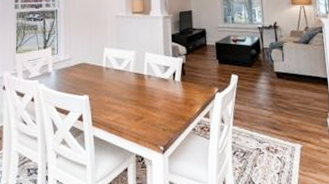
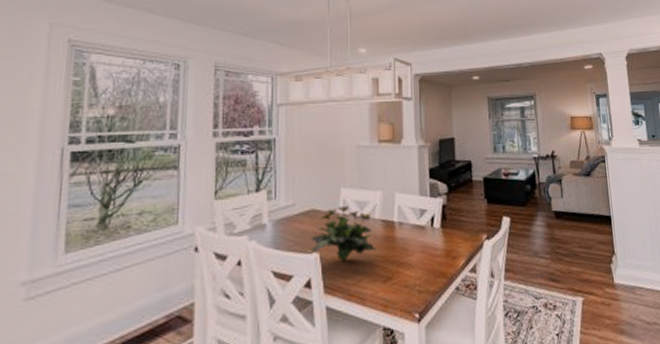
flowering plant: none [82,61,131,102] -> present [310,205,376,261]

